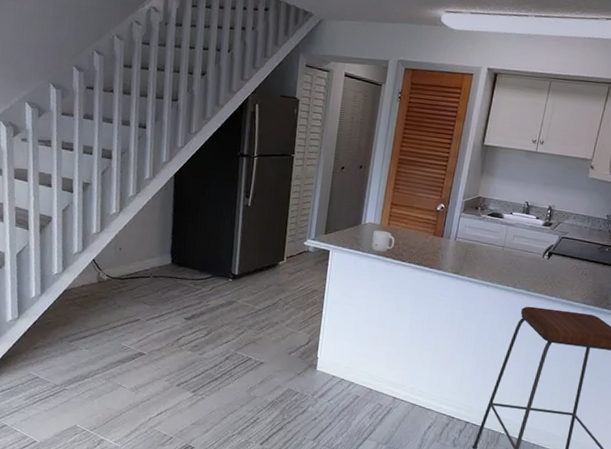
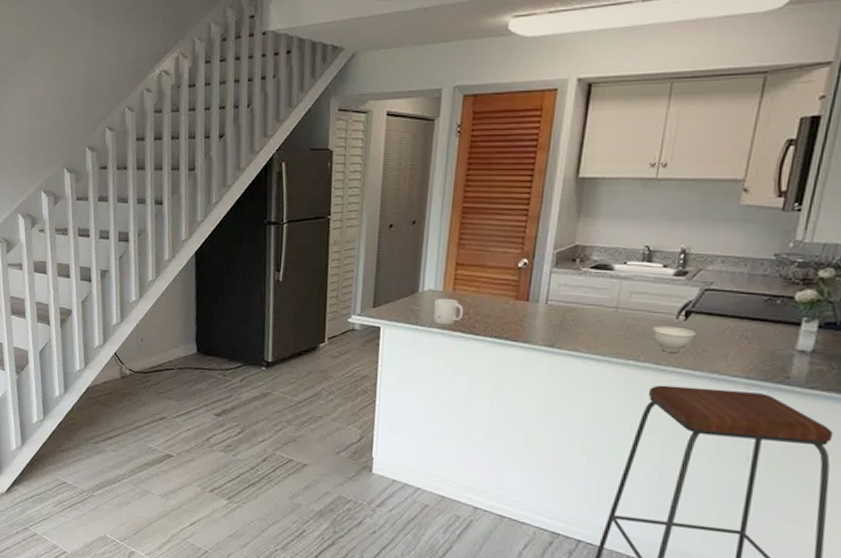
bowl: none [526,262,554,283] -> present [652,326,696,353]

